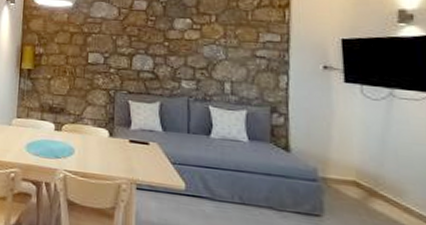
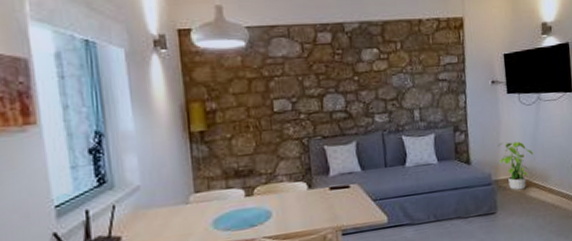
potted plant: none [326,135,382,198] -> present [496,141,534,190]

